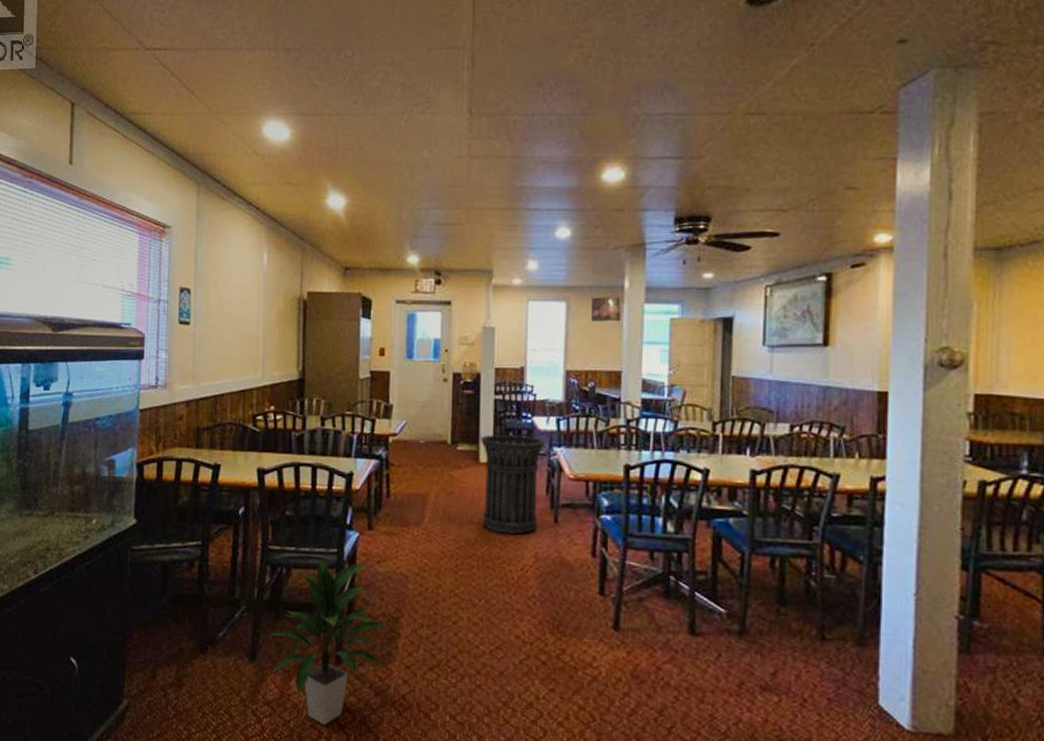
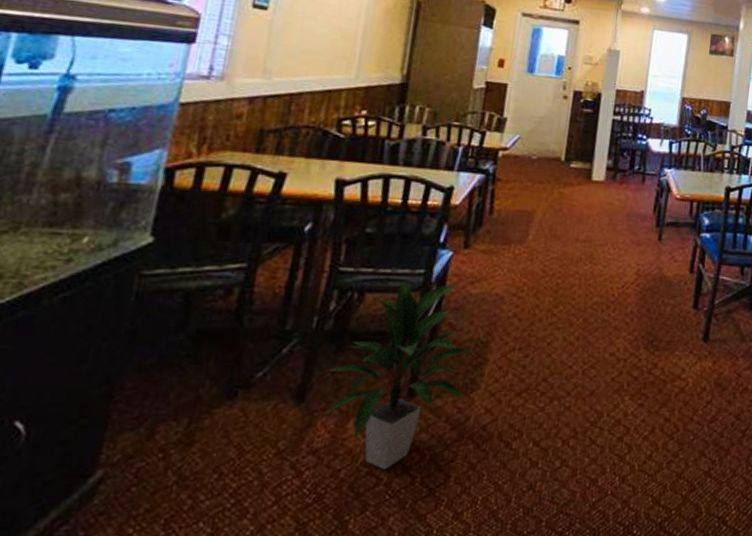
trash can: present [480,434,545,535] -> none [588,153,657,252]

